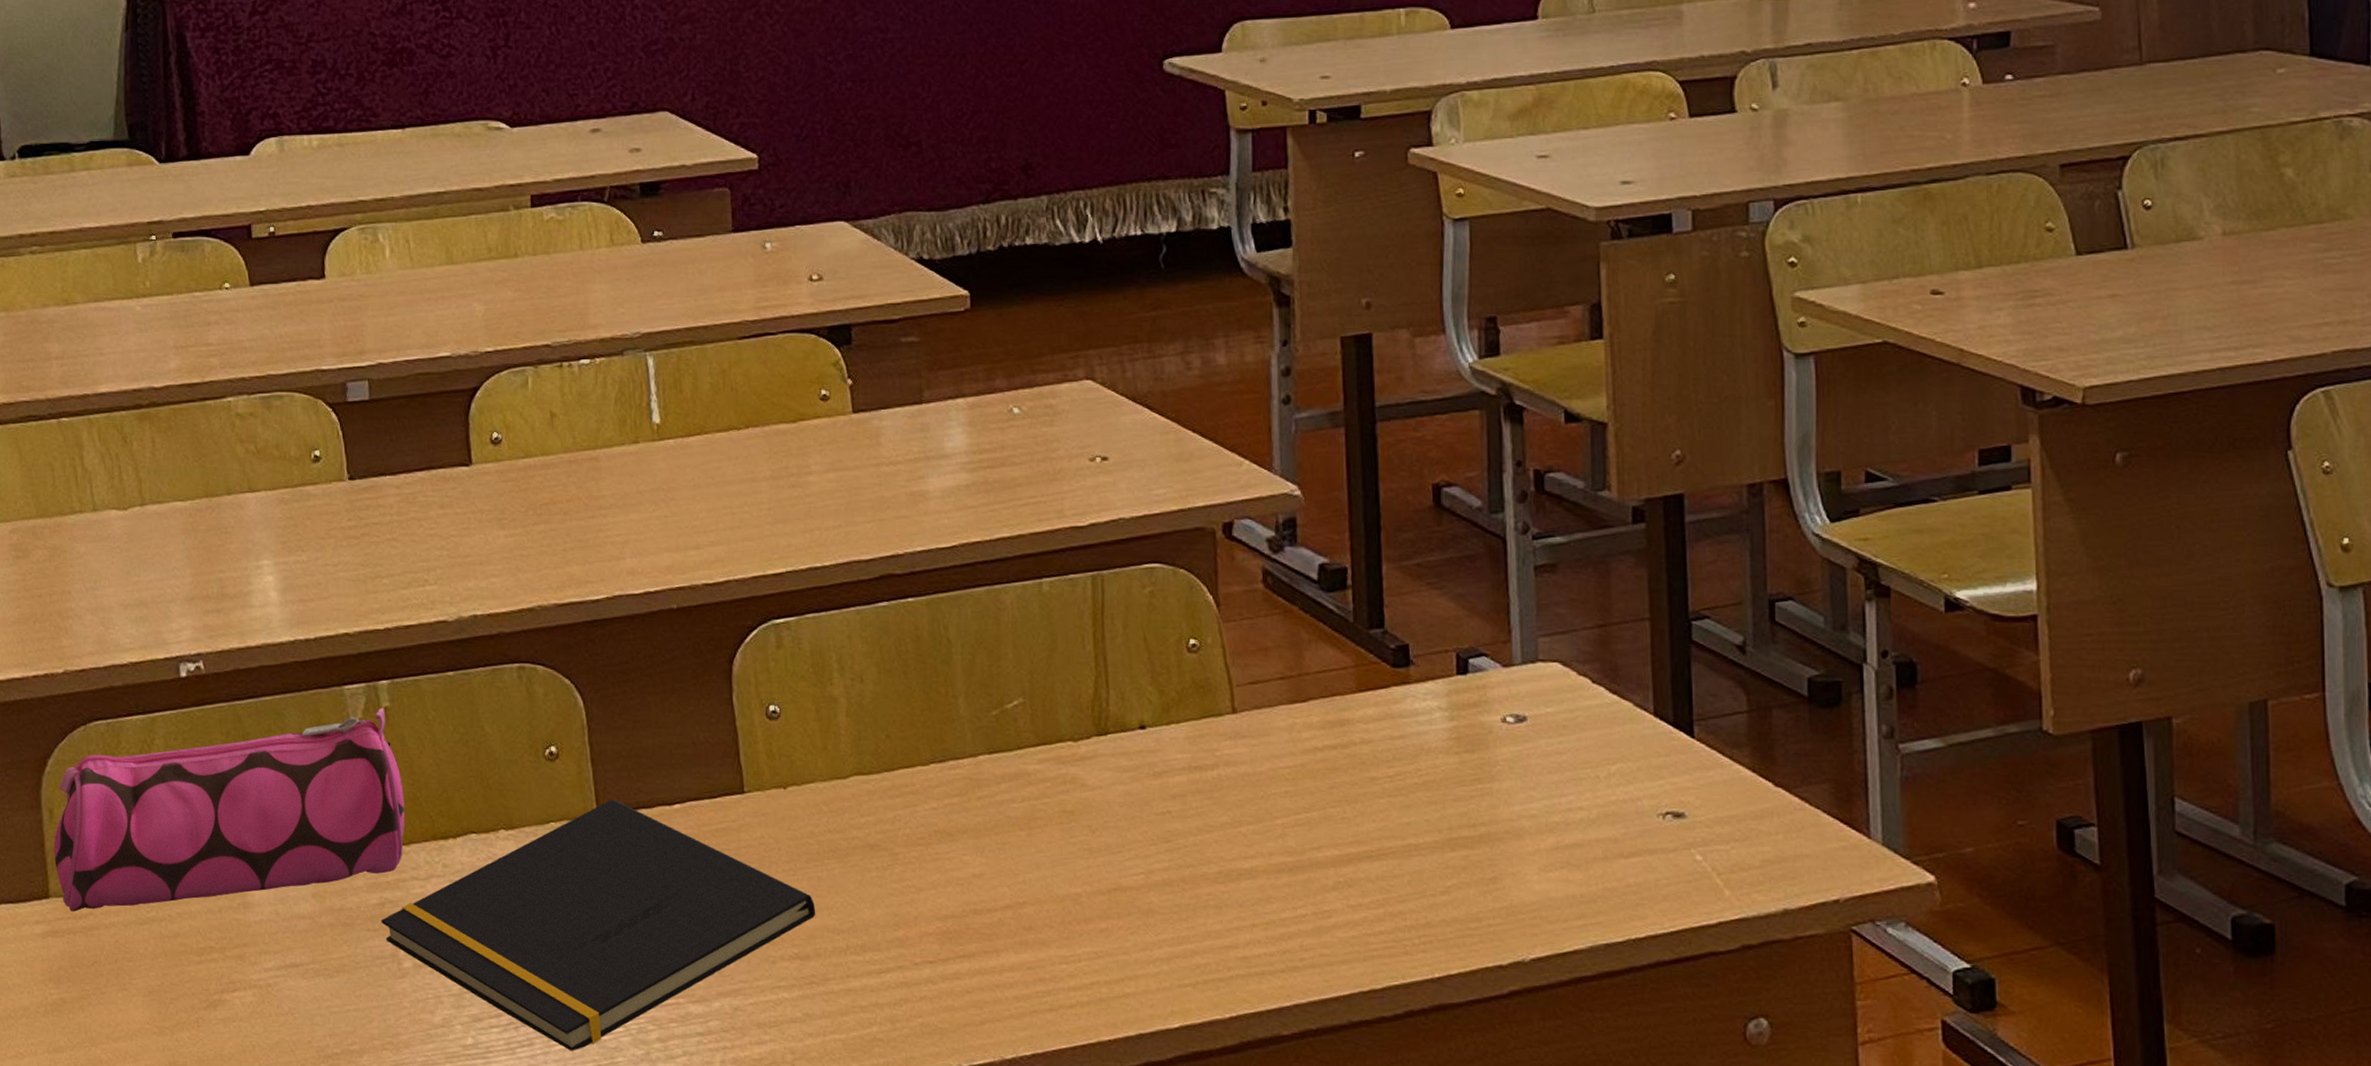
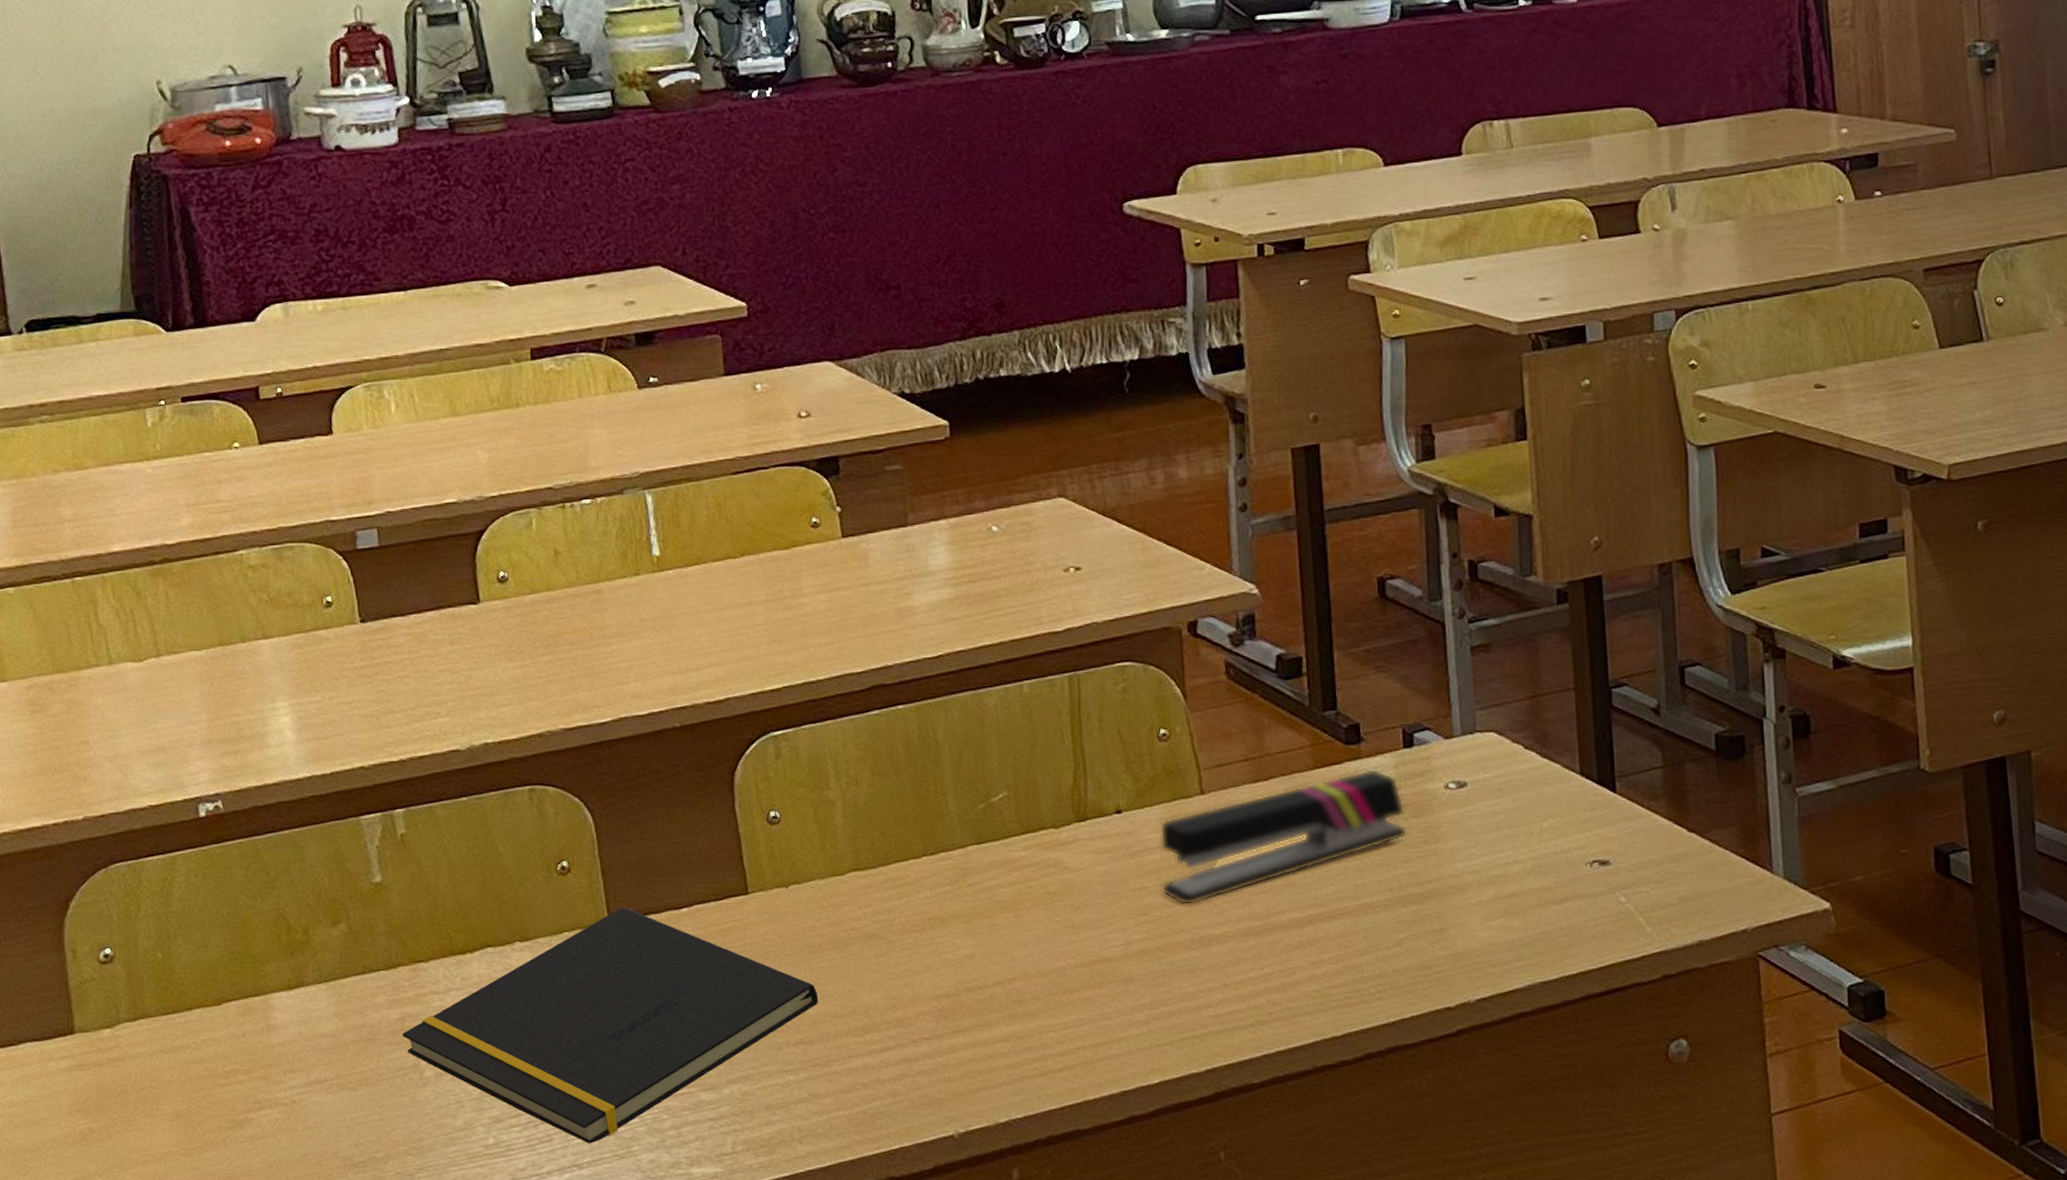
pencil case: present [53,707,405,912] -> none [77,834,423,1045]
stapler: none [1186,695,1460,835] -> present [1160,768,1408,906]

